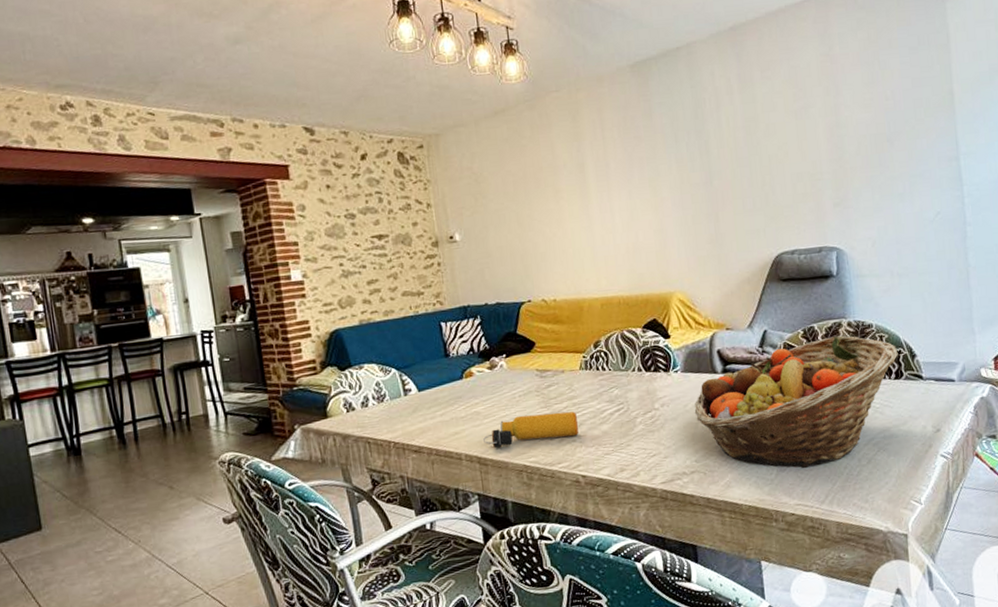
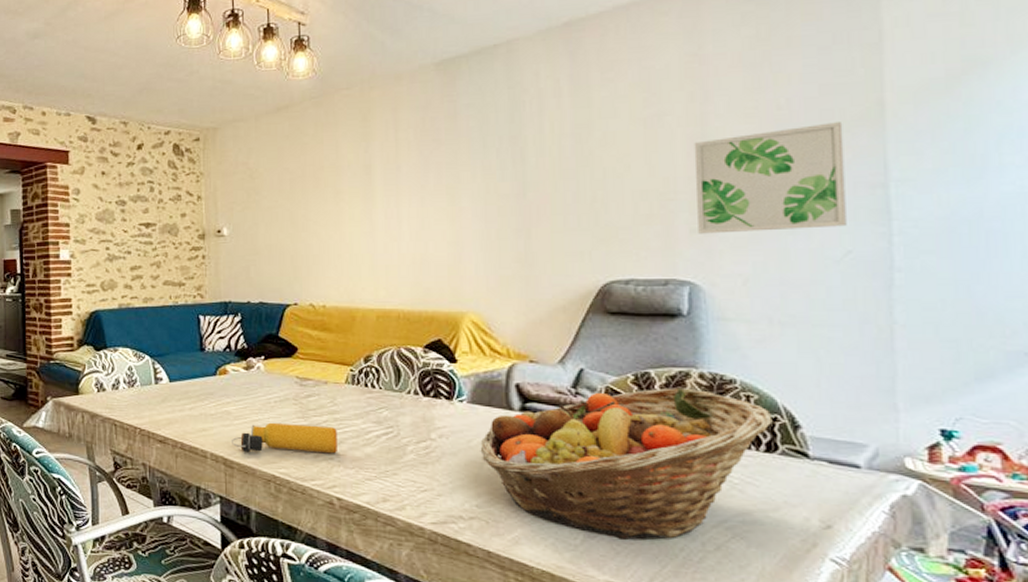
wall art: none [831,109,936,207] -> present [694,122,847,234]

